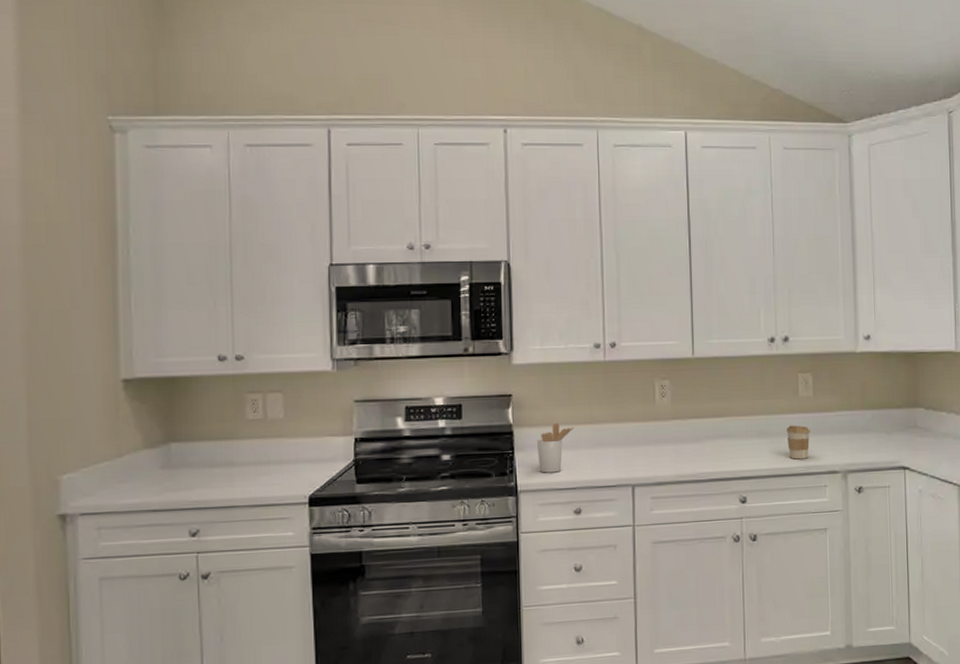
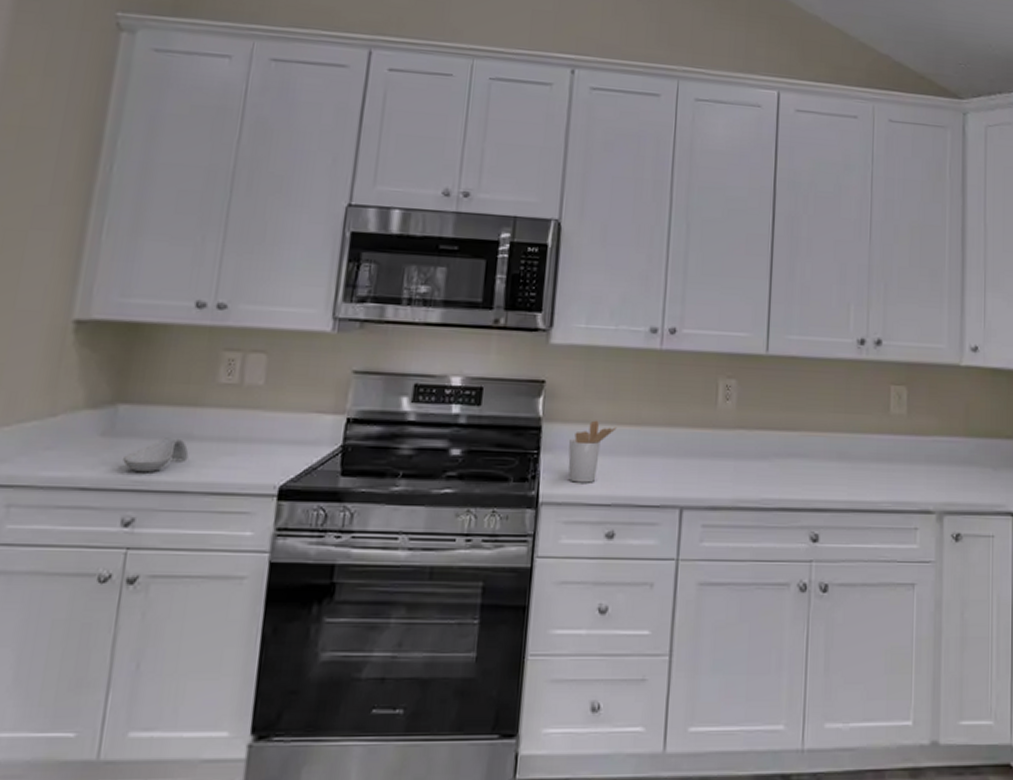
spoon rest: none [182,465,233,495] -> present [123,438,189,473]
coffee cup: present [786,425,810,460] -> none [872,448,901,492]

